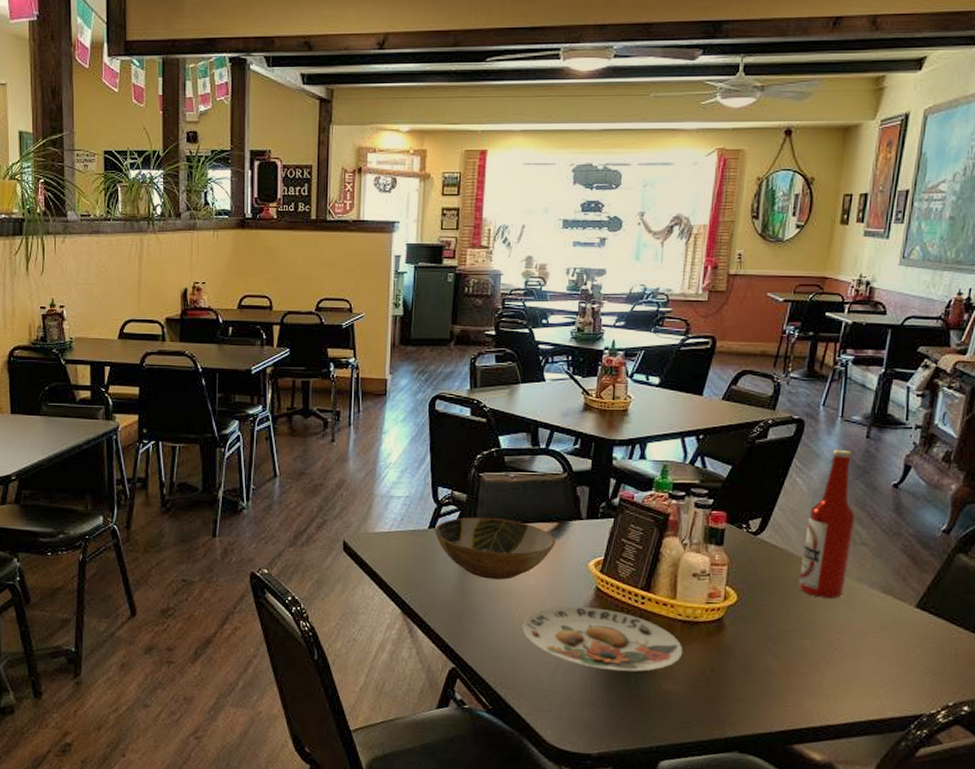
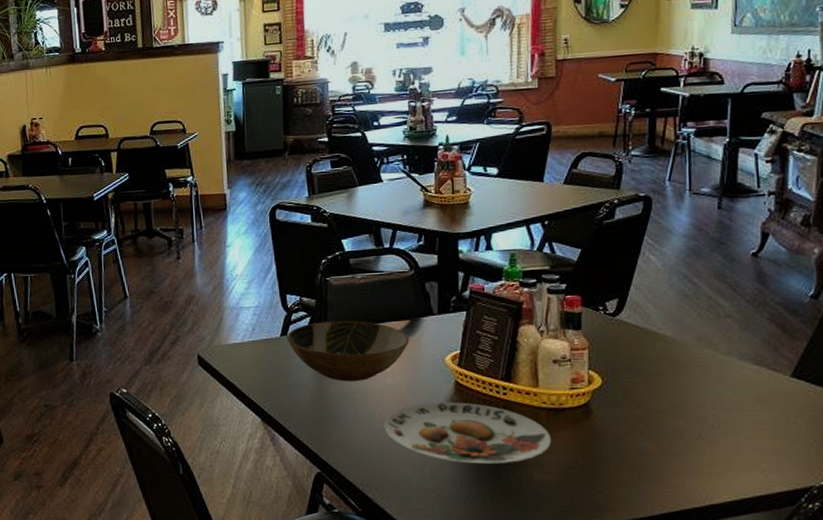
beer bottle: present [798,449,856,598] -> none [664,222,717,375]

